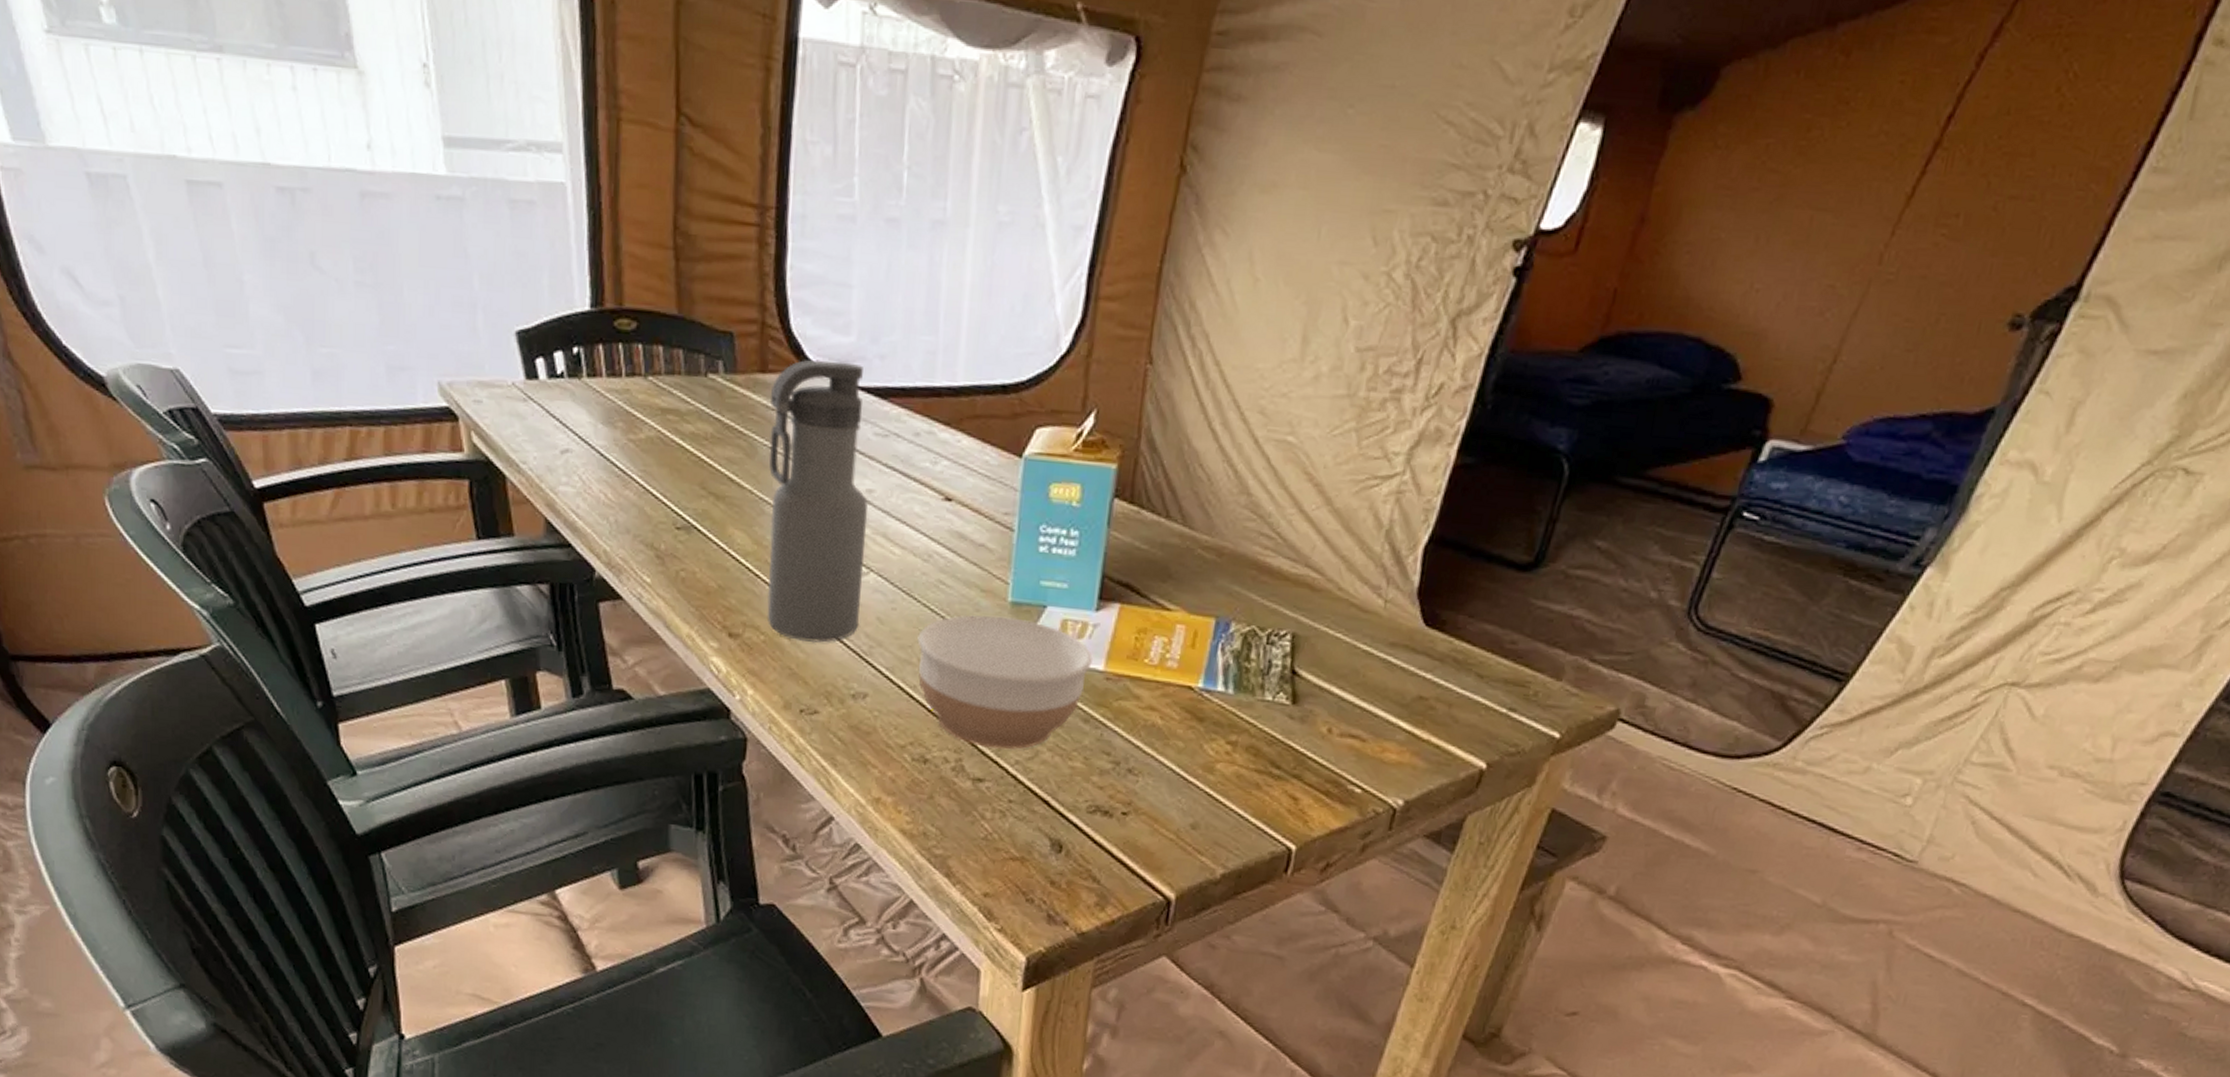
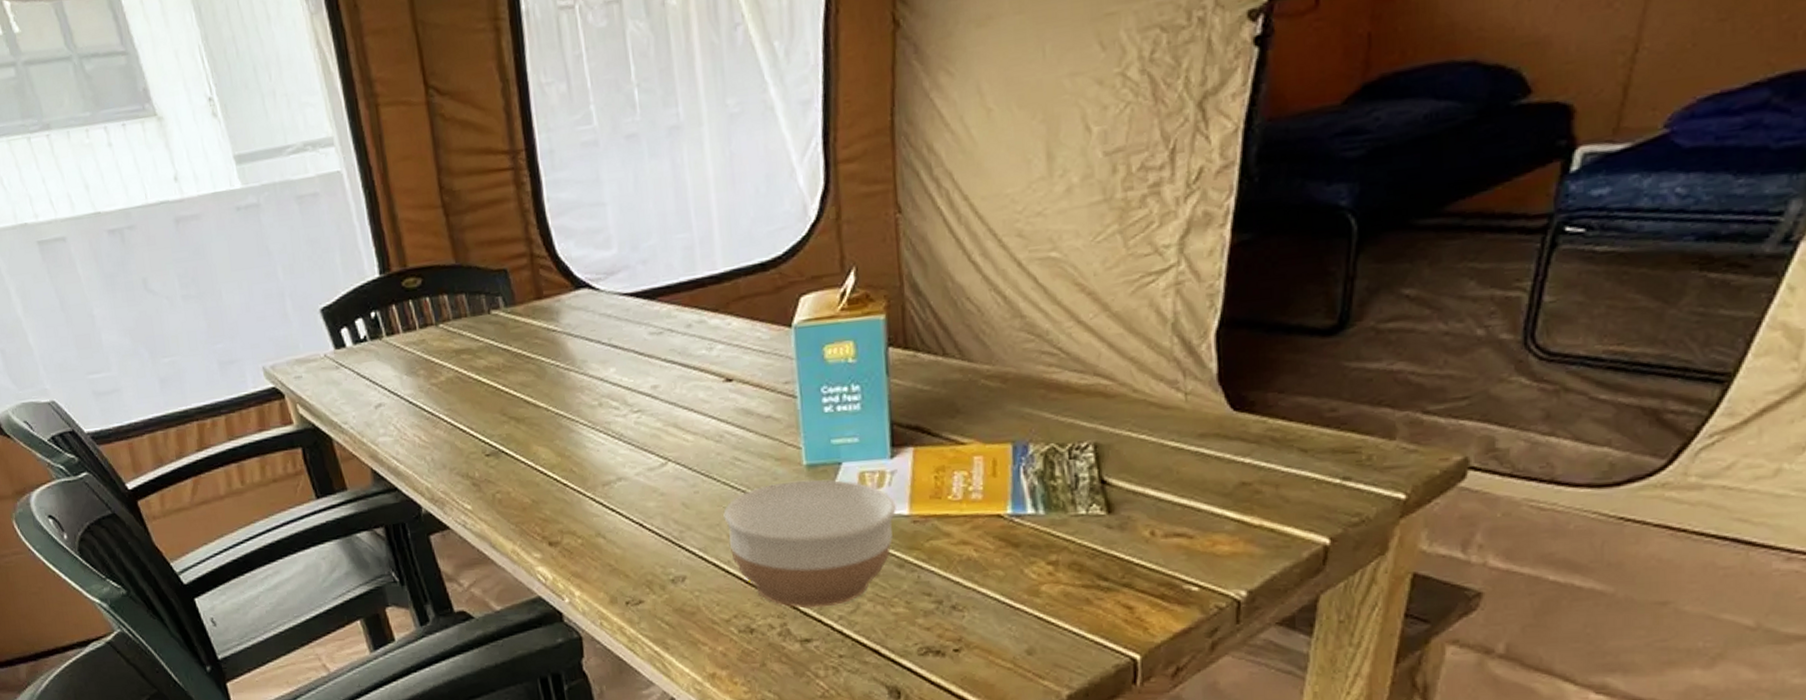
water bottle: present [766,360,869,643] -> none [549,273,666,538]

